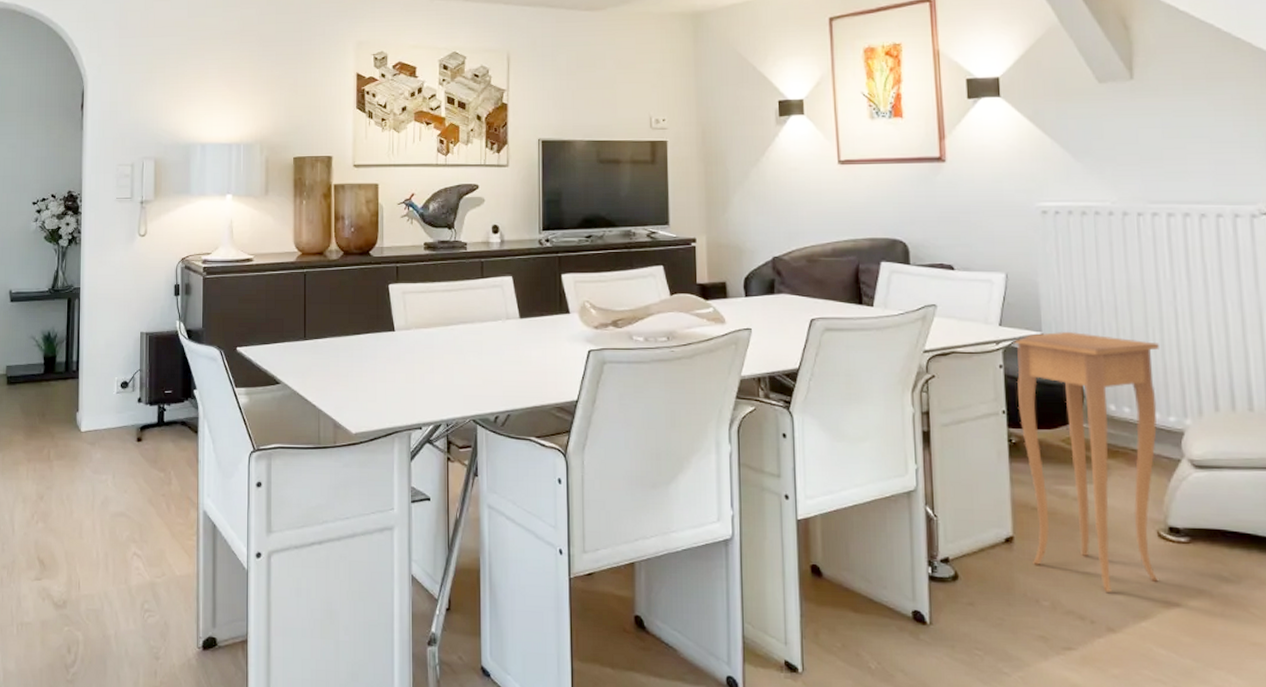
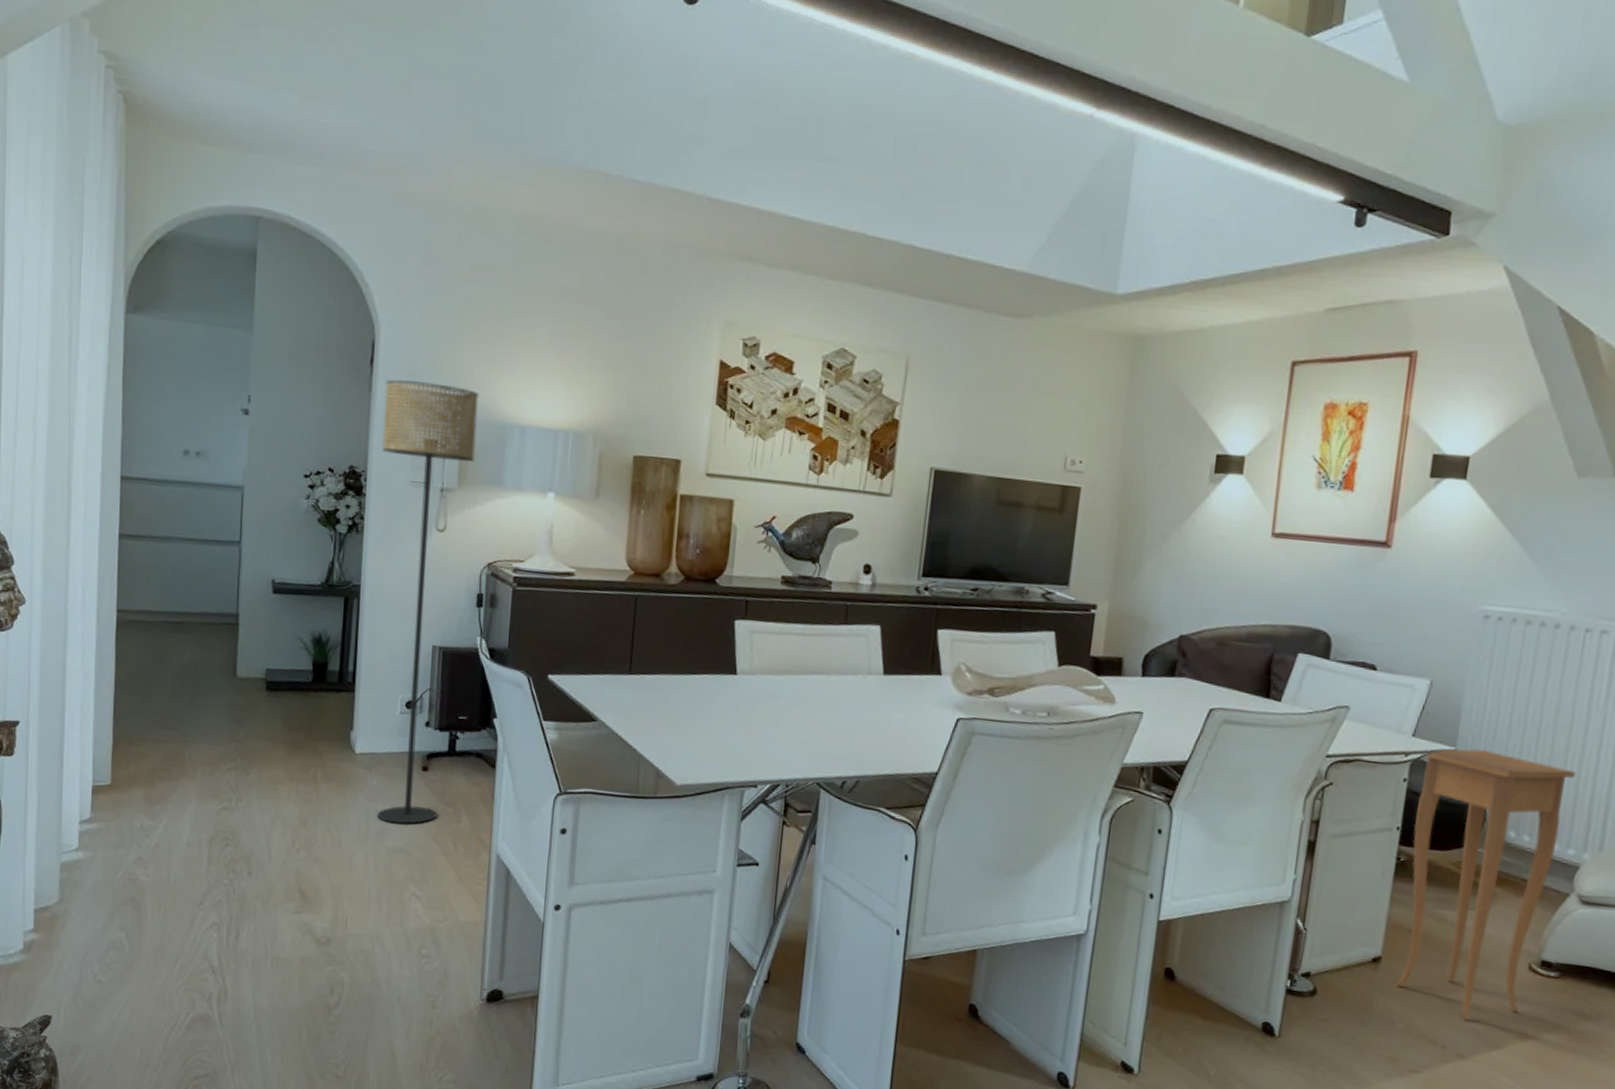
floor lamp: none [92,118,167,491] -> present [378,379,479,824]

